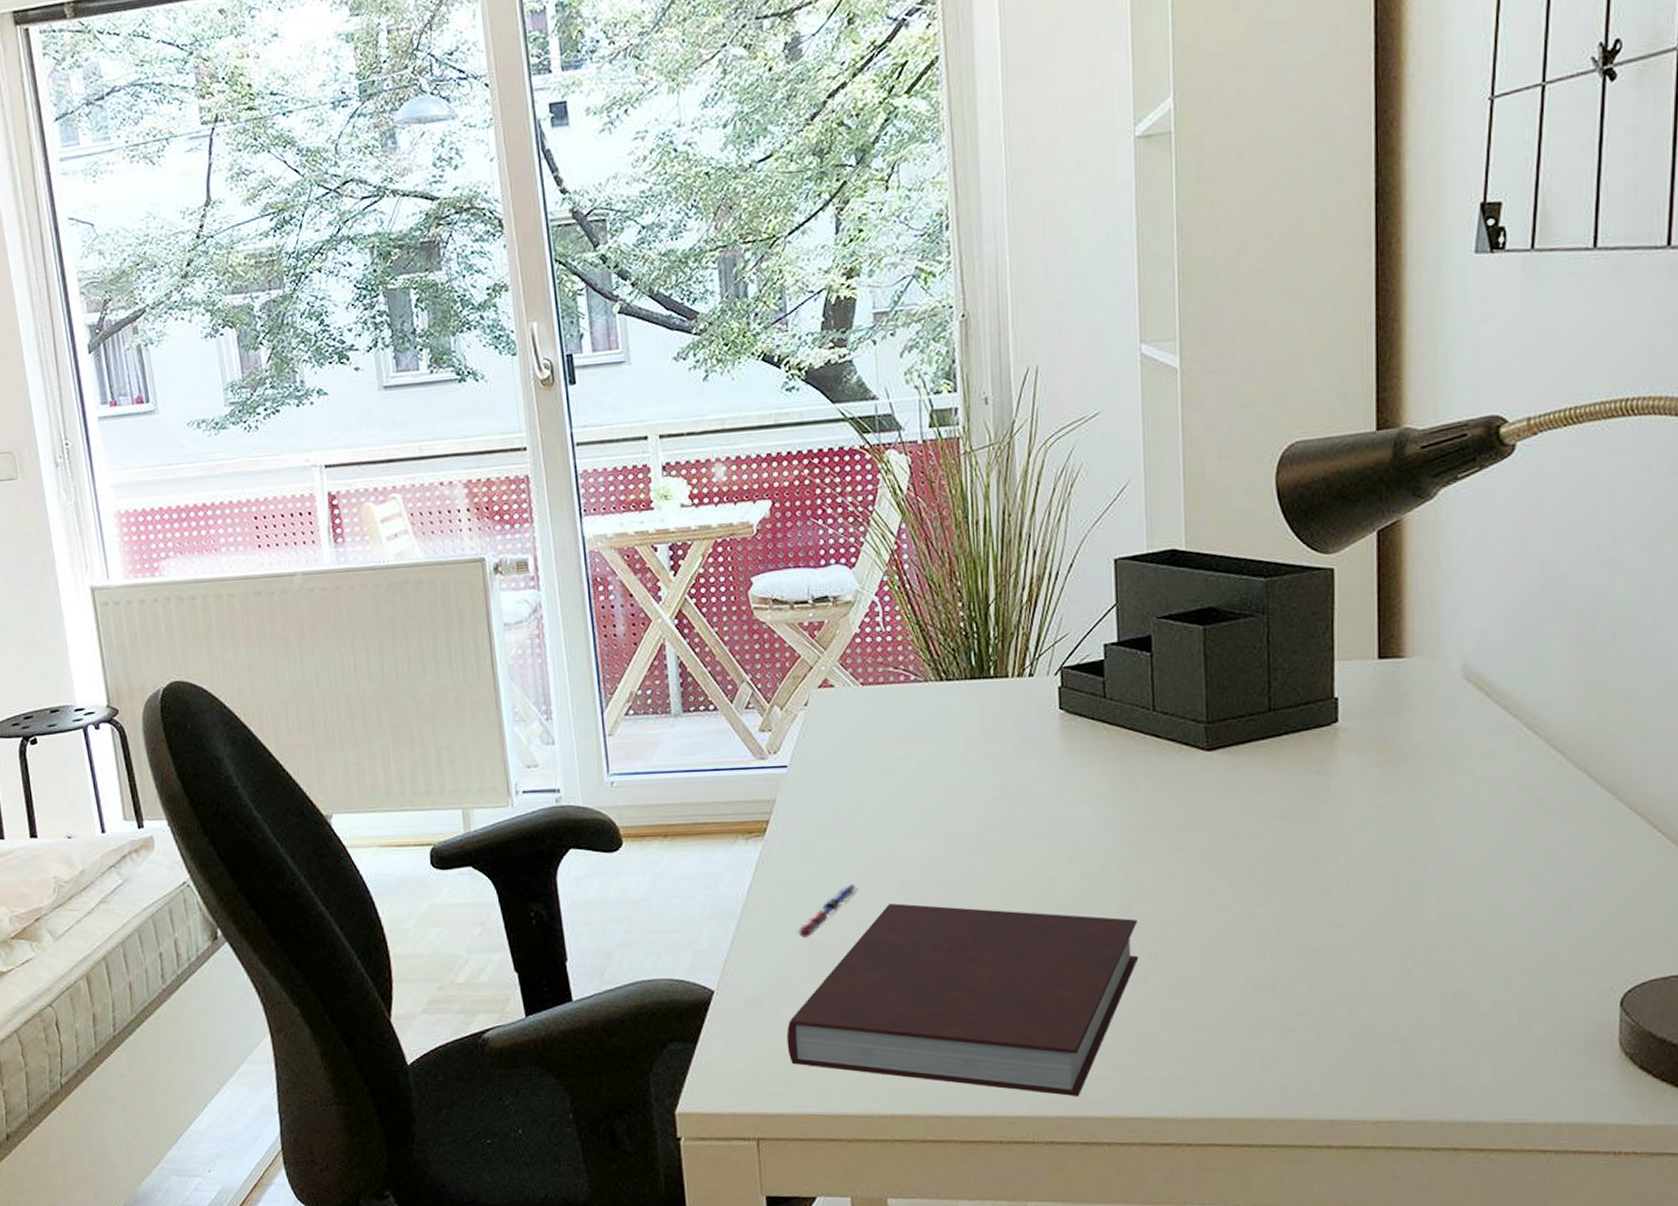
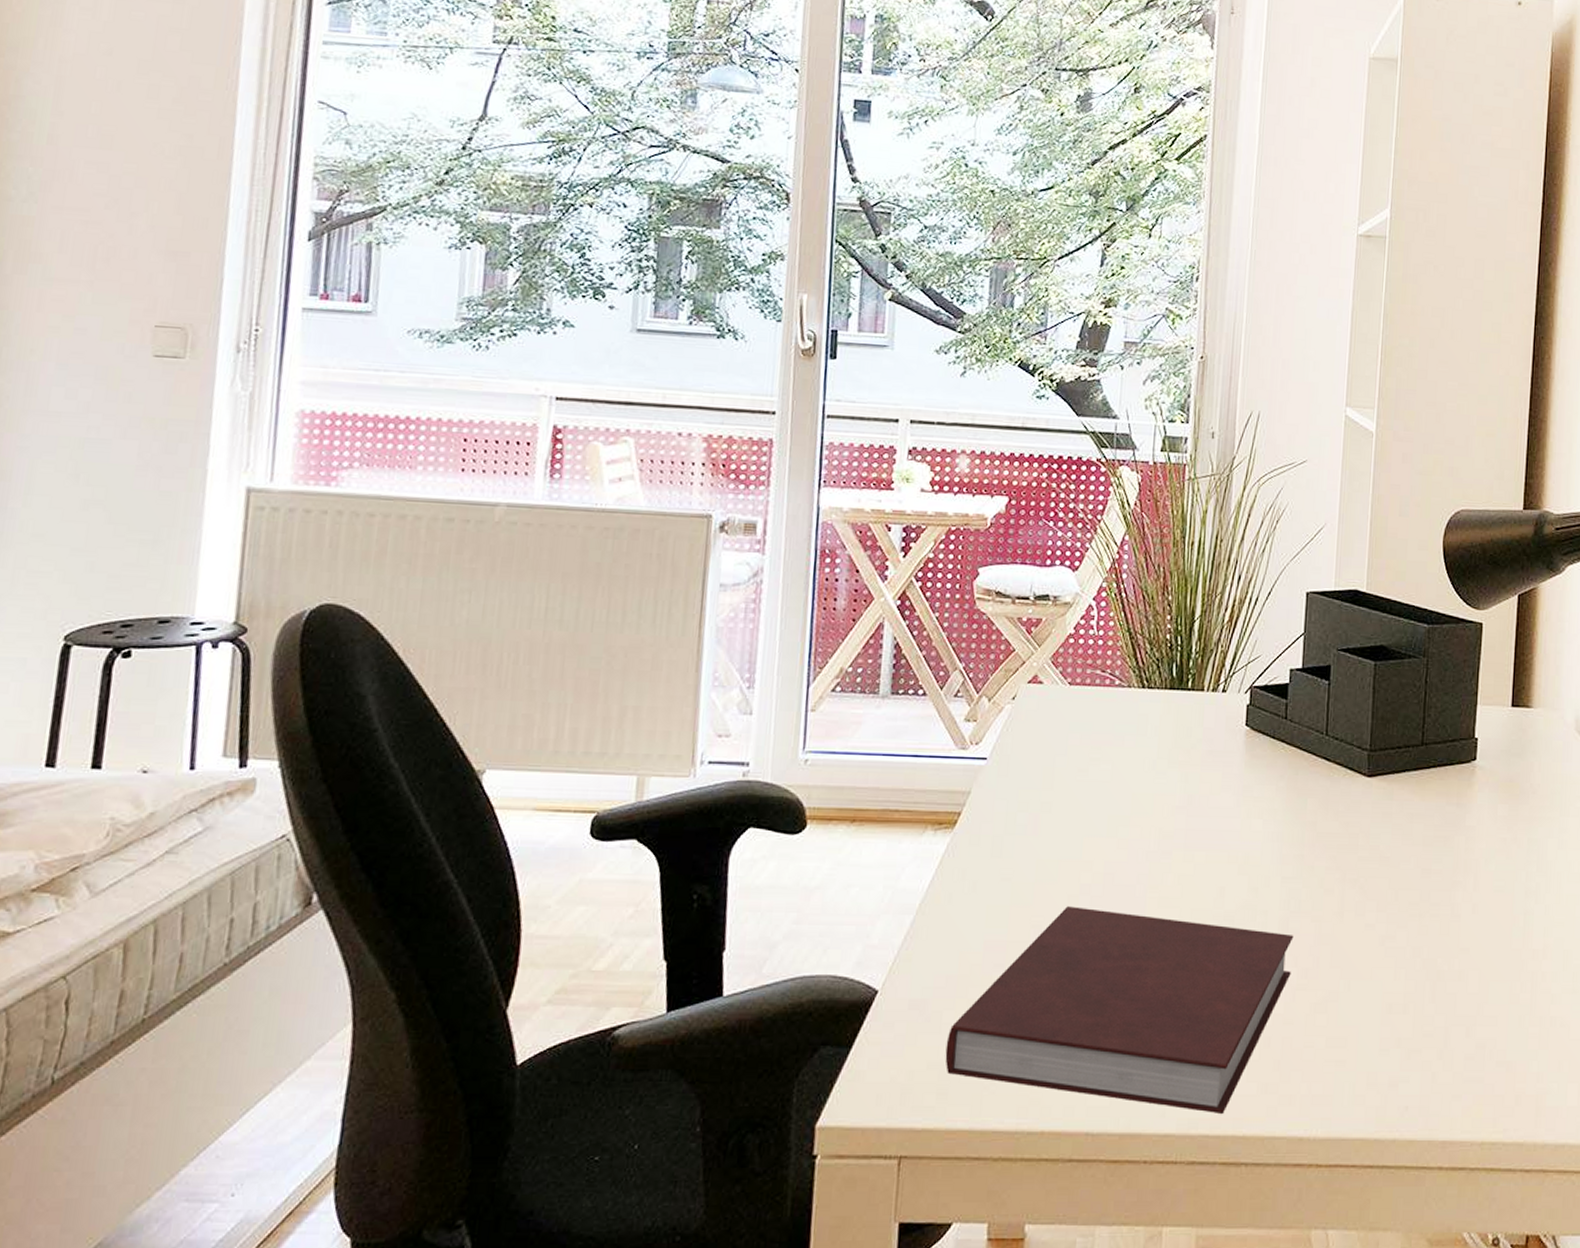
pen: present [796,884,859,937] -> none [971,884,1040,937]

